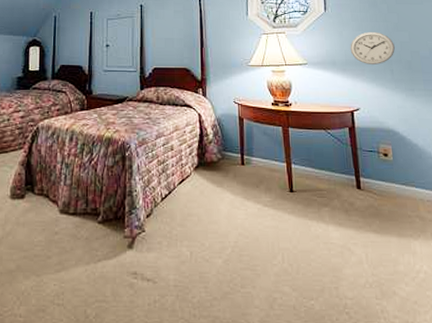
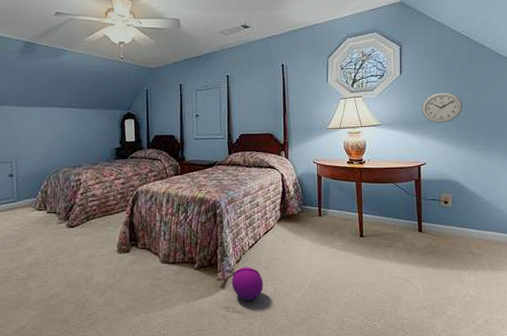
ball: none [141,223,178,265] -> present [231,267,263,301]

